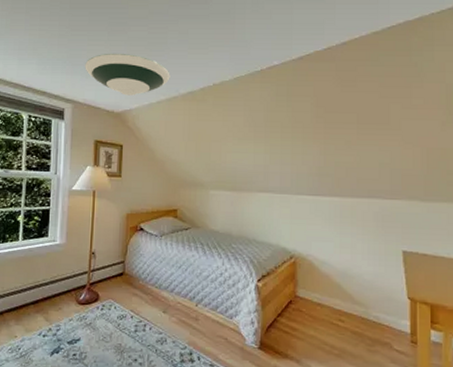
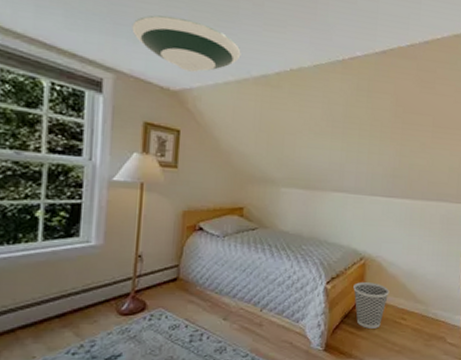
wastebasket: none [285,281,324,329] -> present [353,282,390,329]

